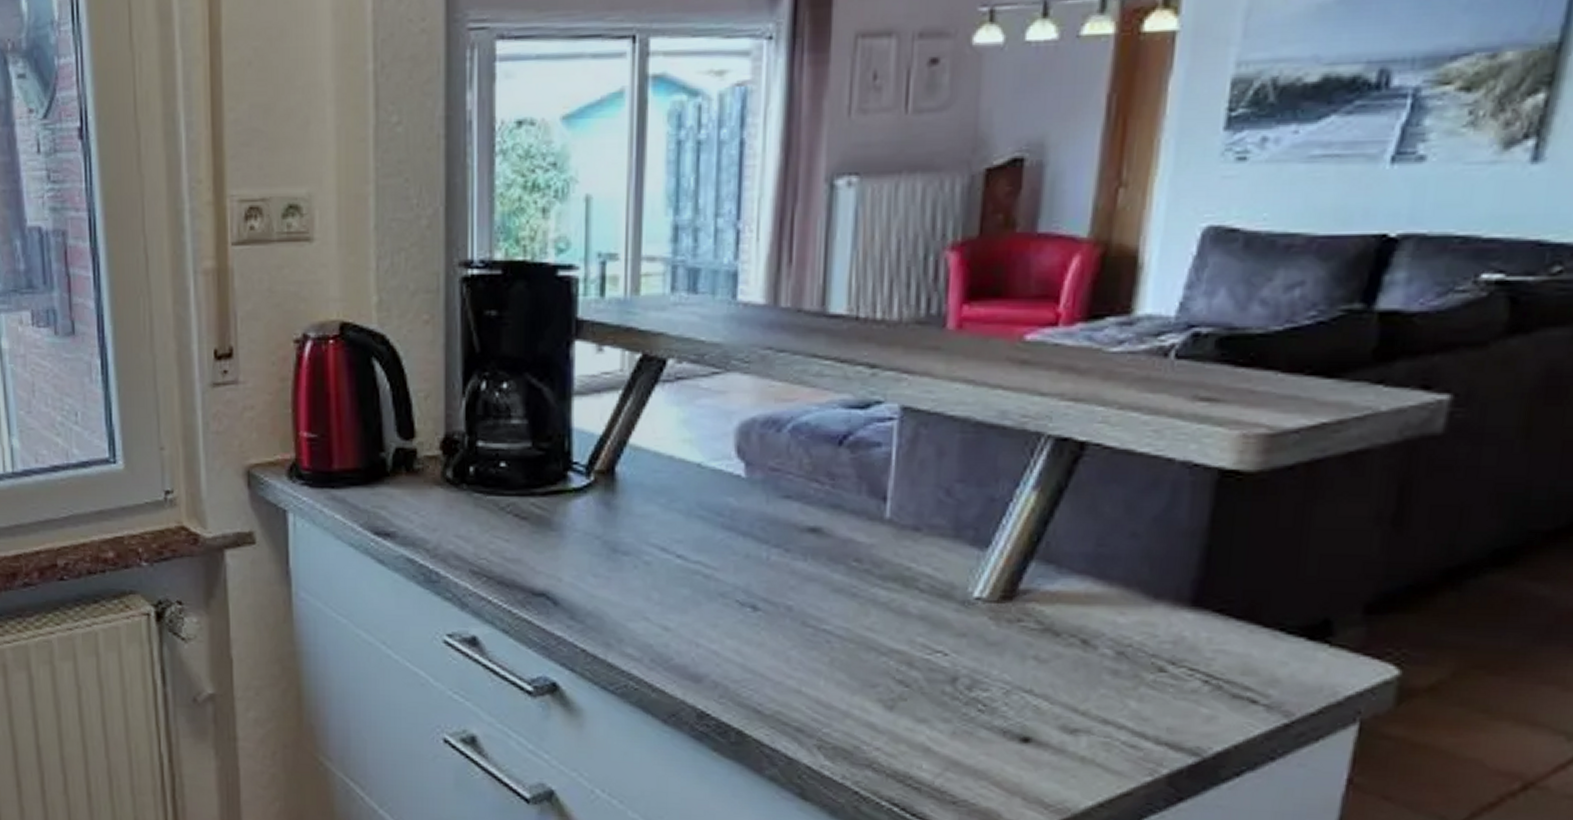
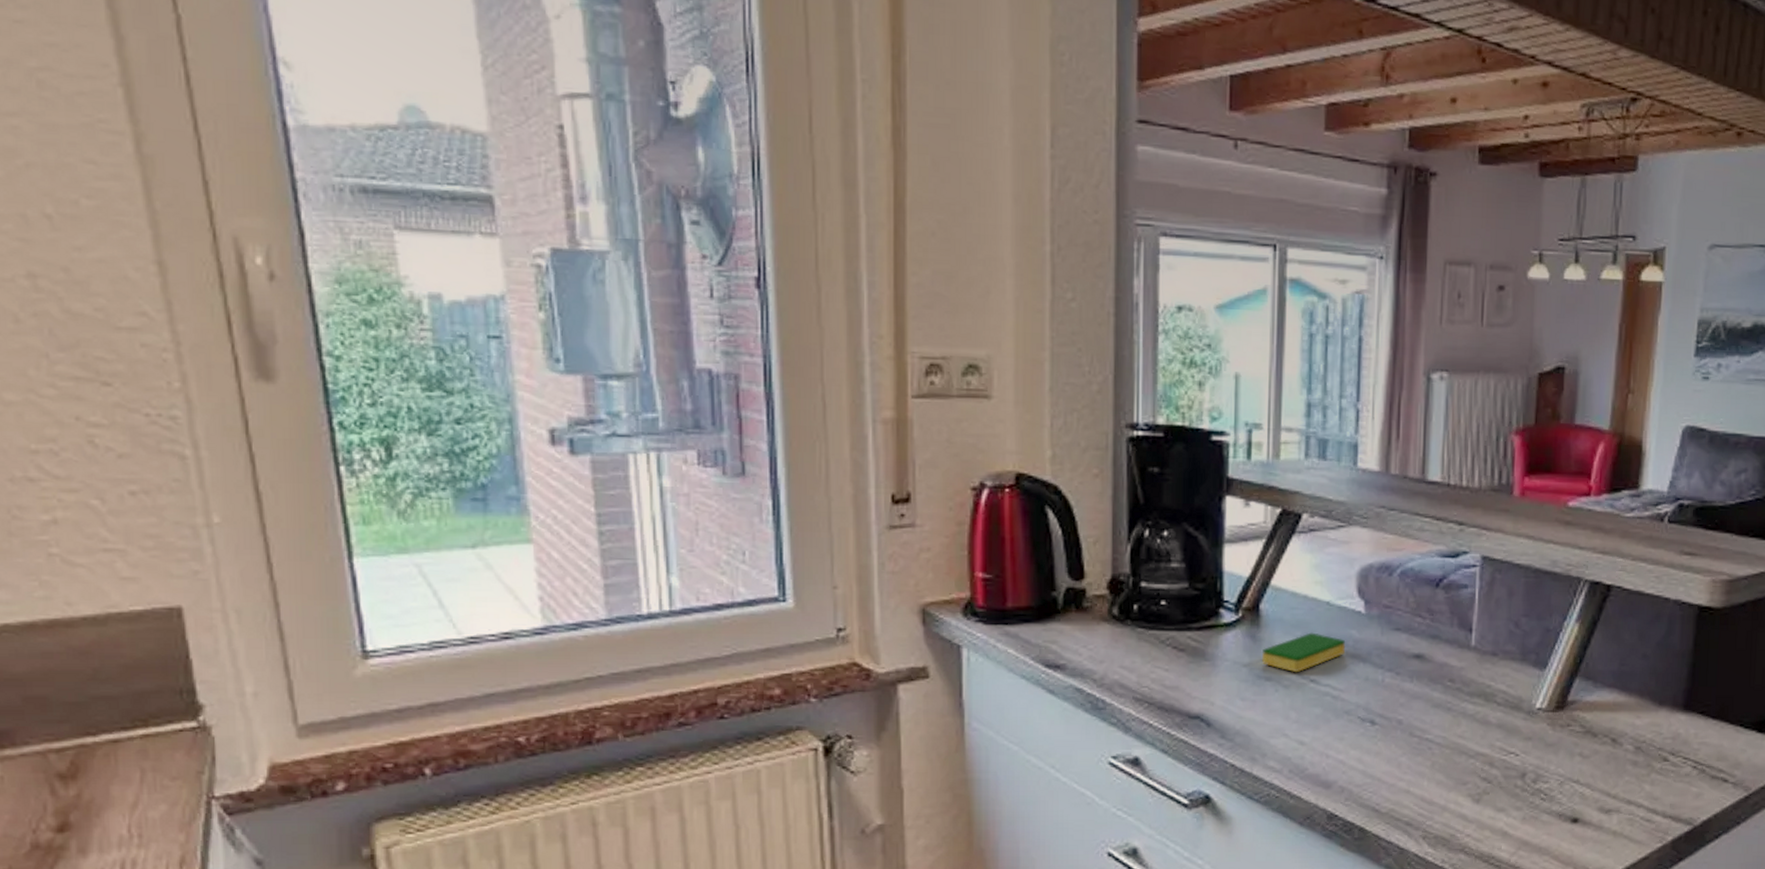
dish sponge: none [617,500,721,547] -> present [1261,632,1346,673]

